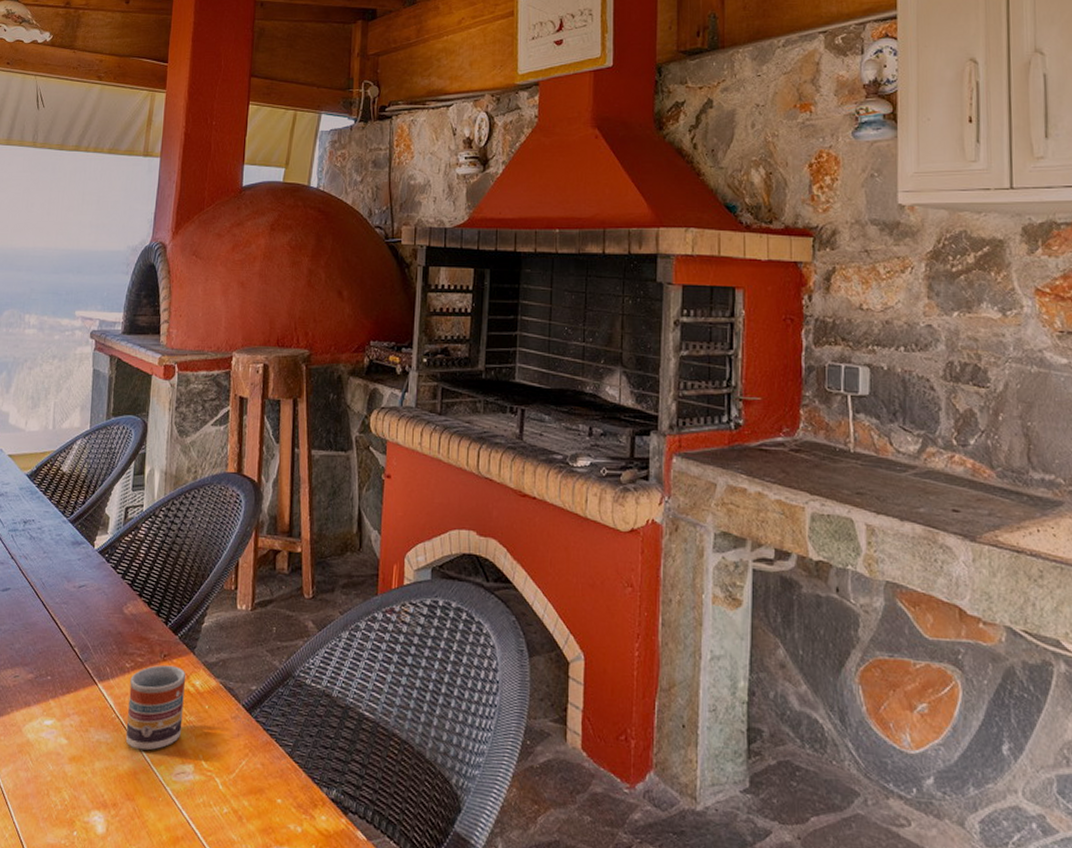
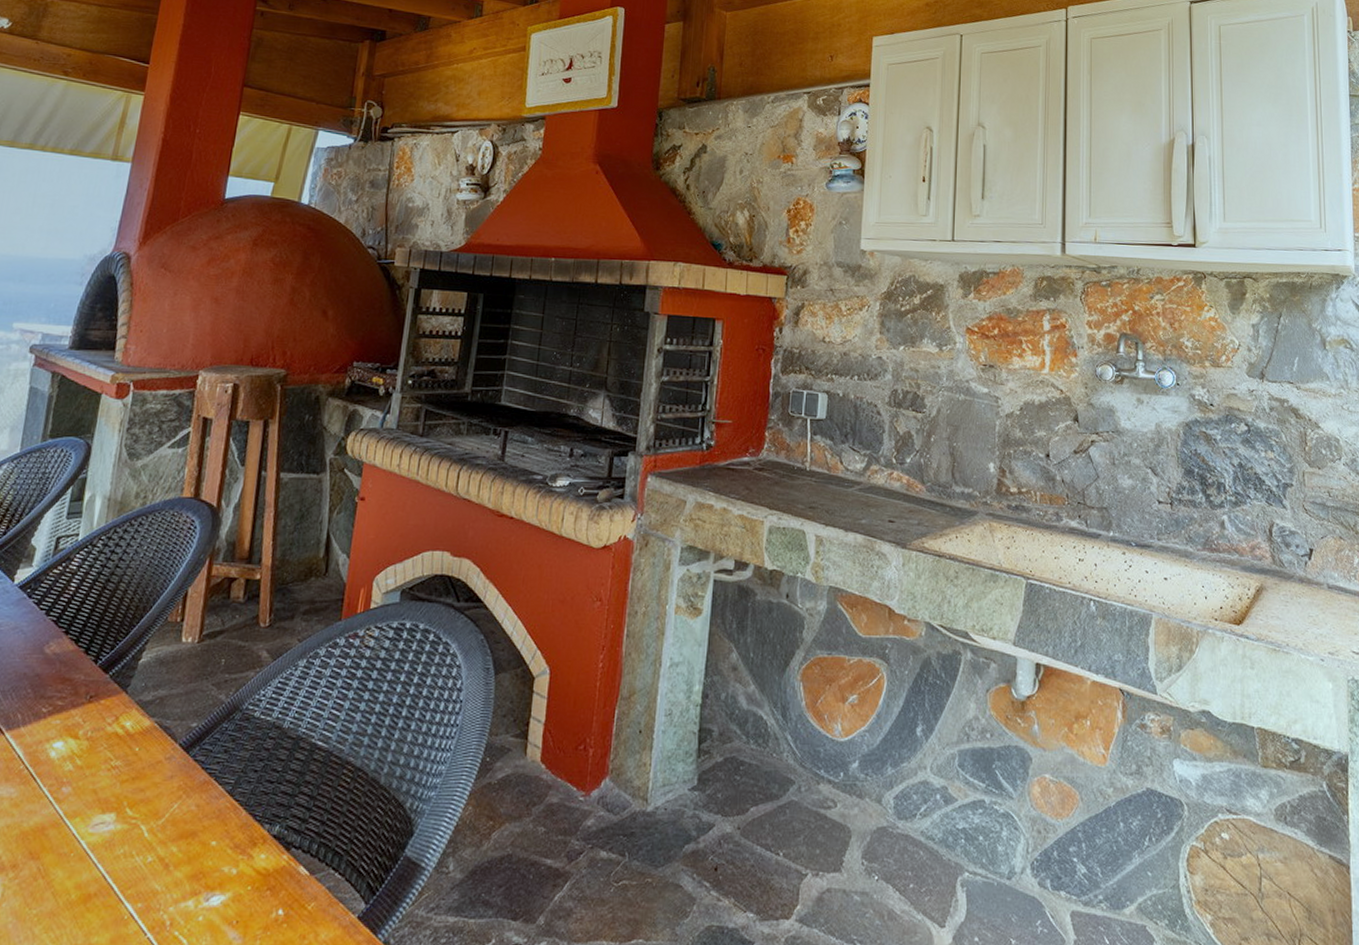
cup: present [125,664,186,751] -> none [34,707,116,803]

